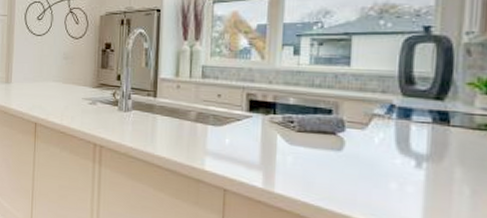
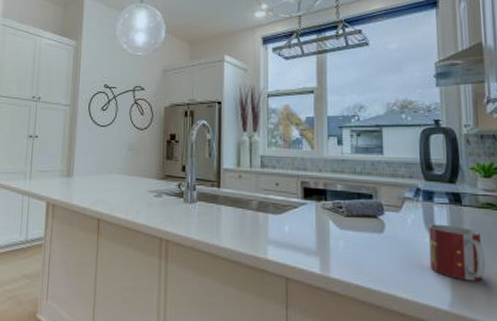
mug: none [398,144,475,210] -> present [429,223,486,282]

